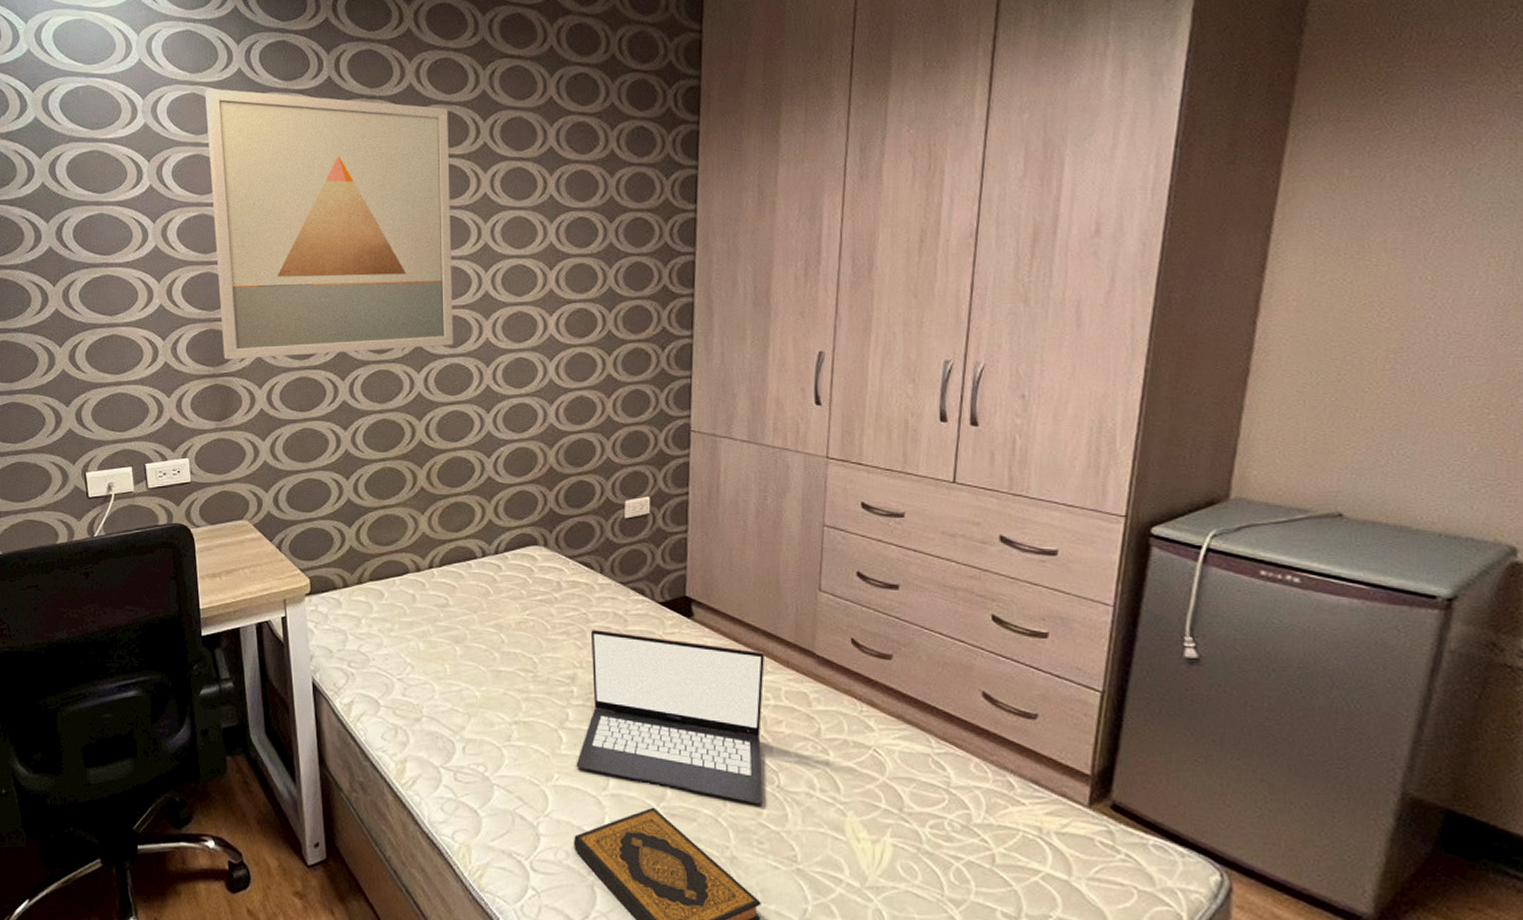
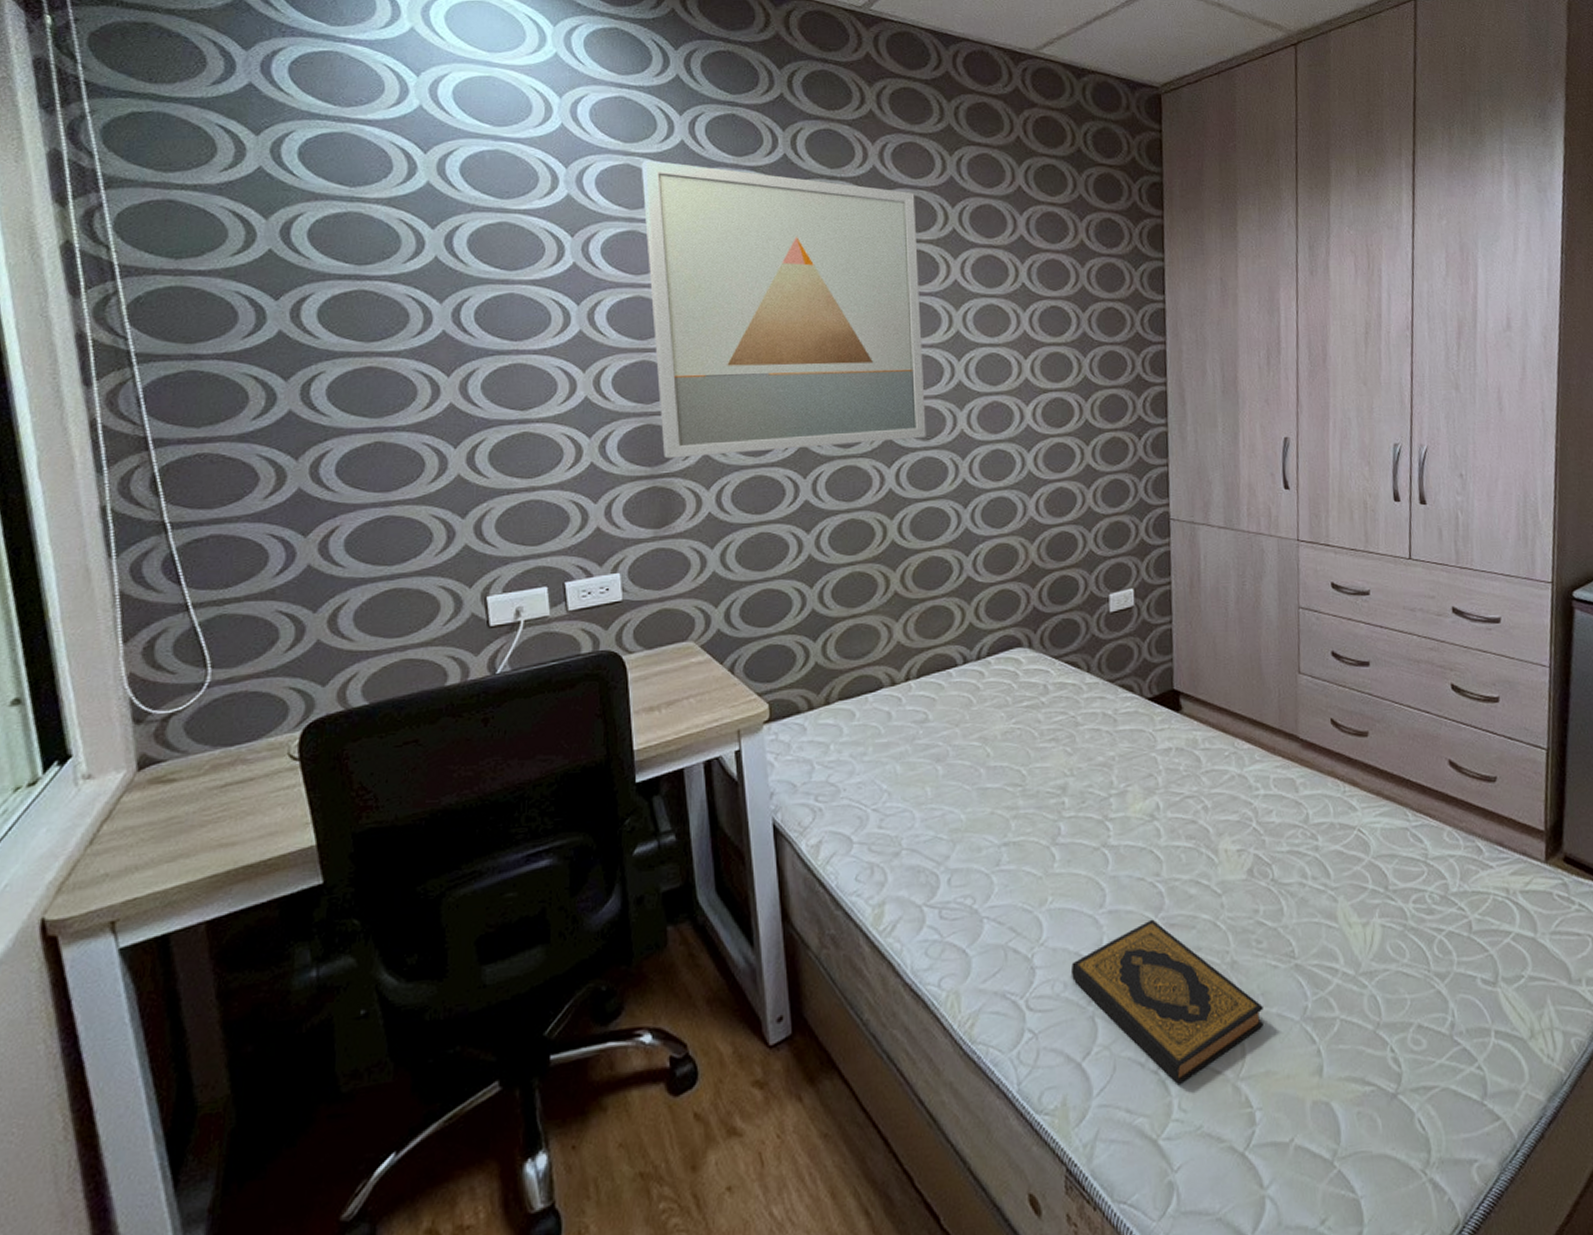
laptop: present [576,629,765,805] -> none [1070,732,1259,902]

